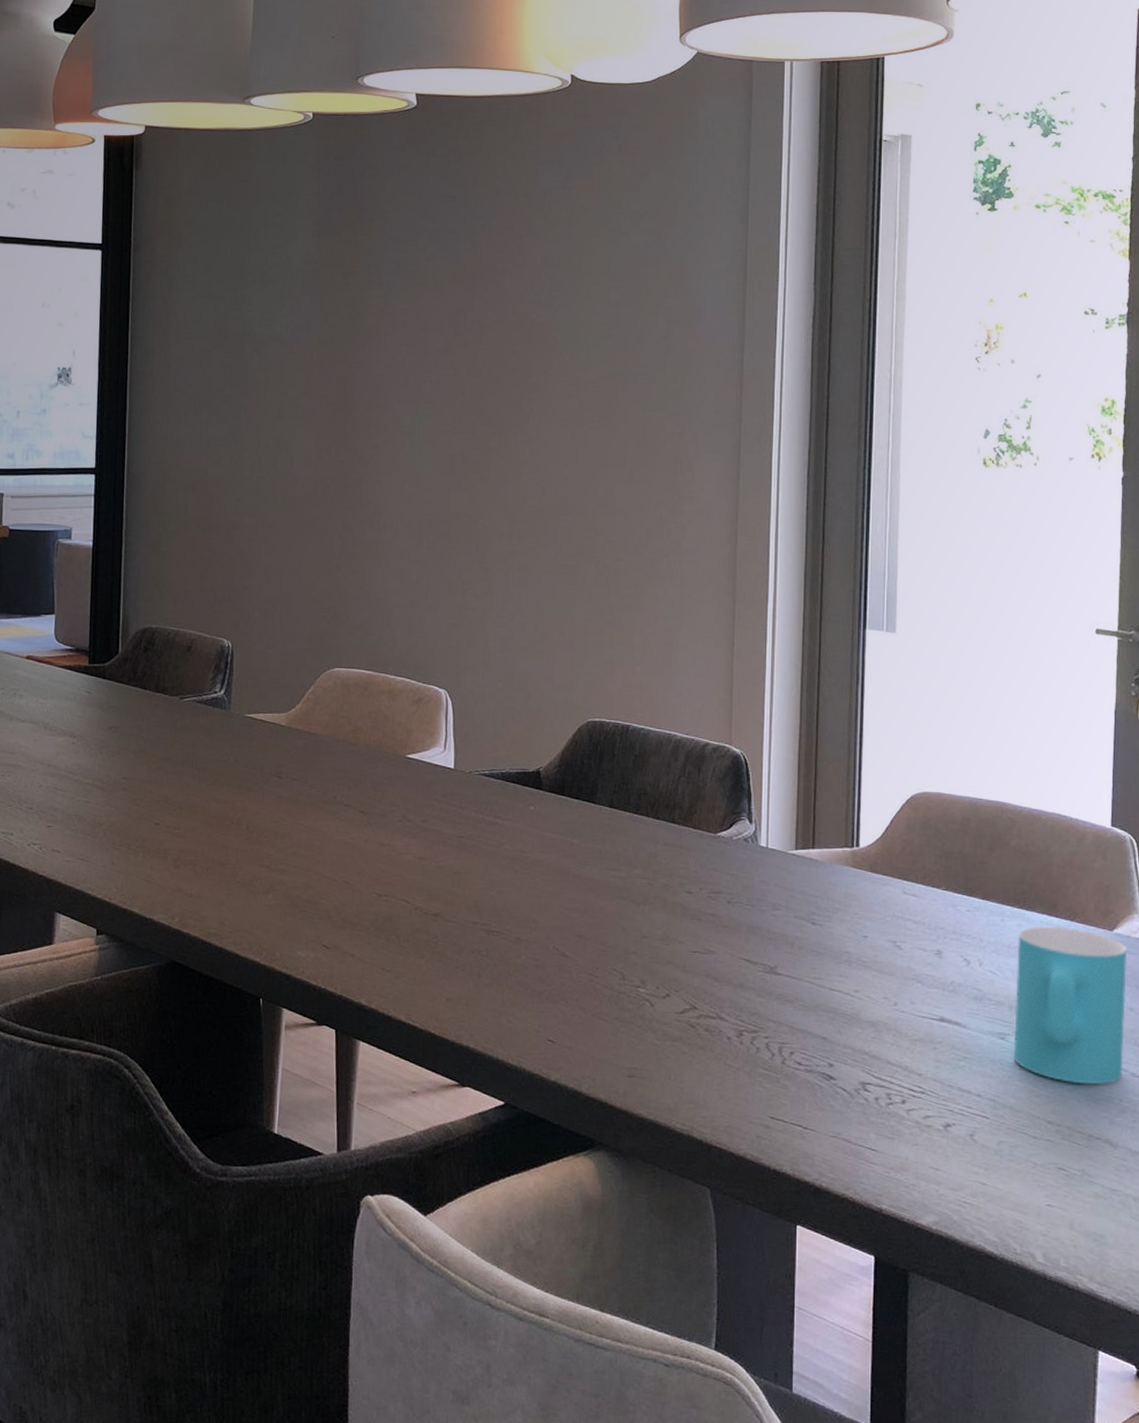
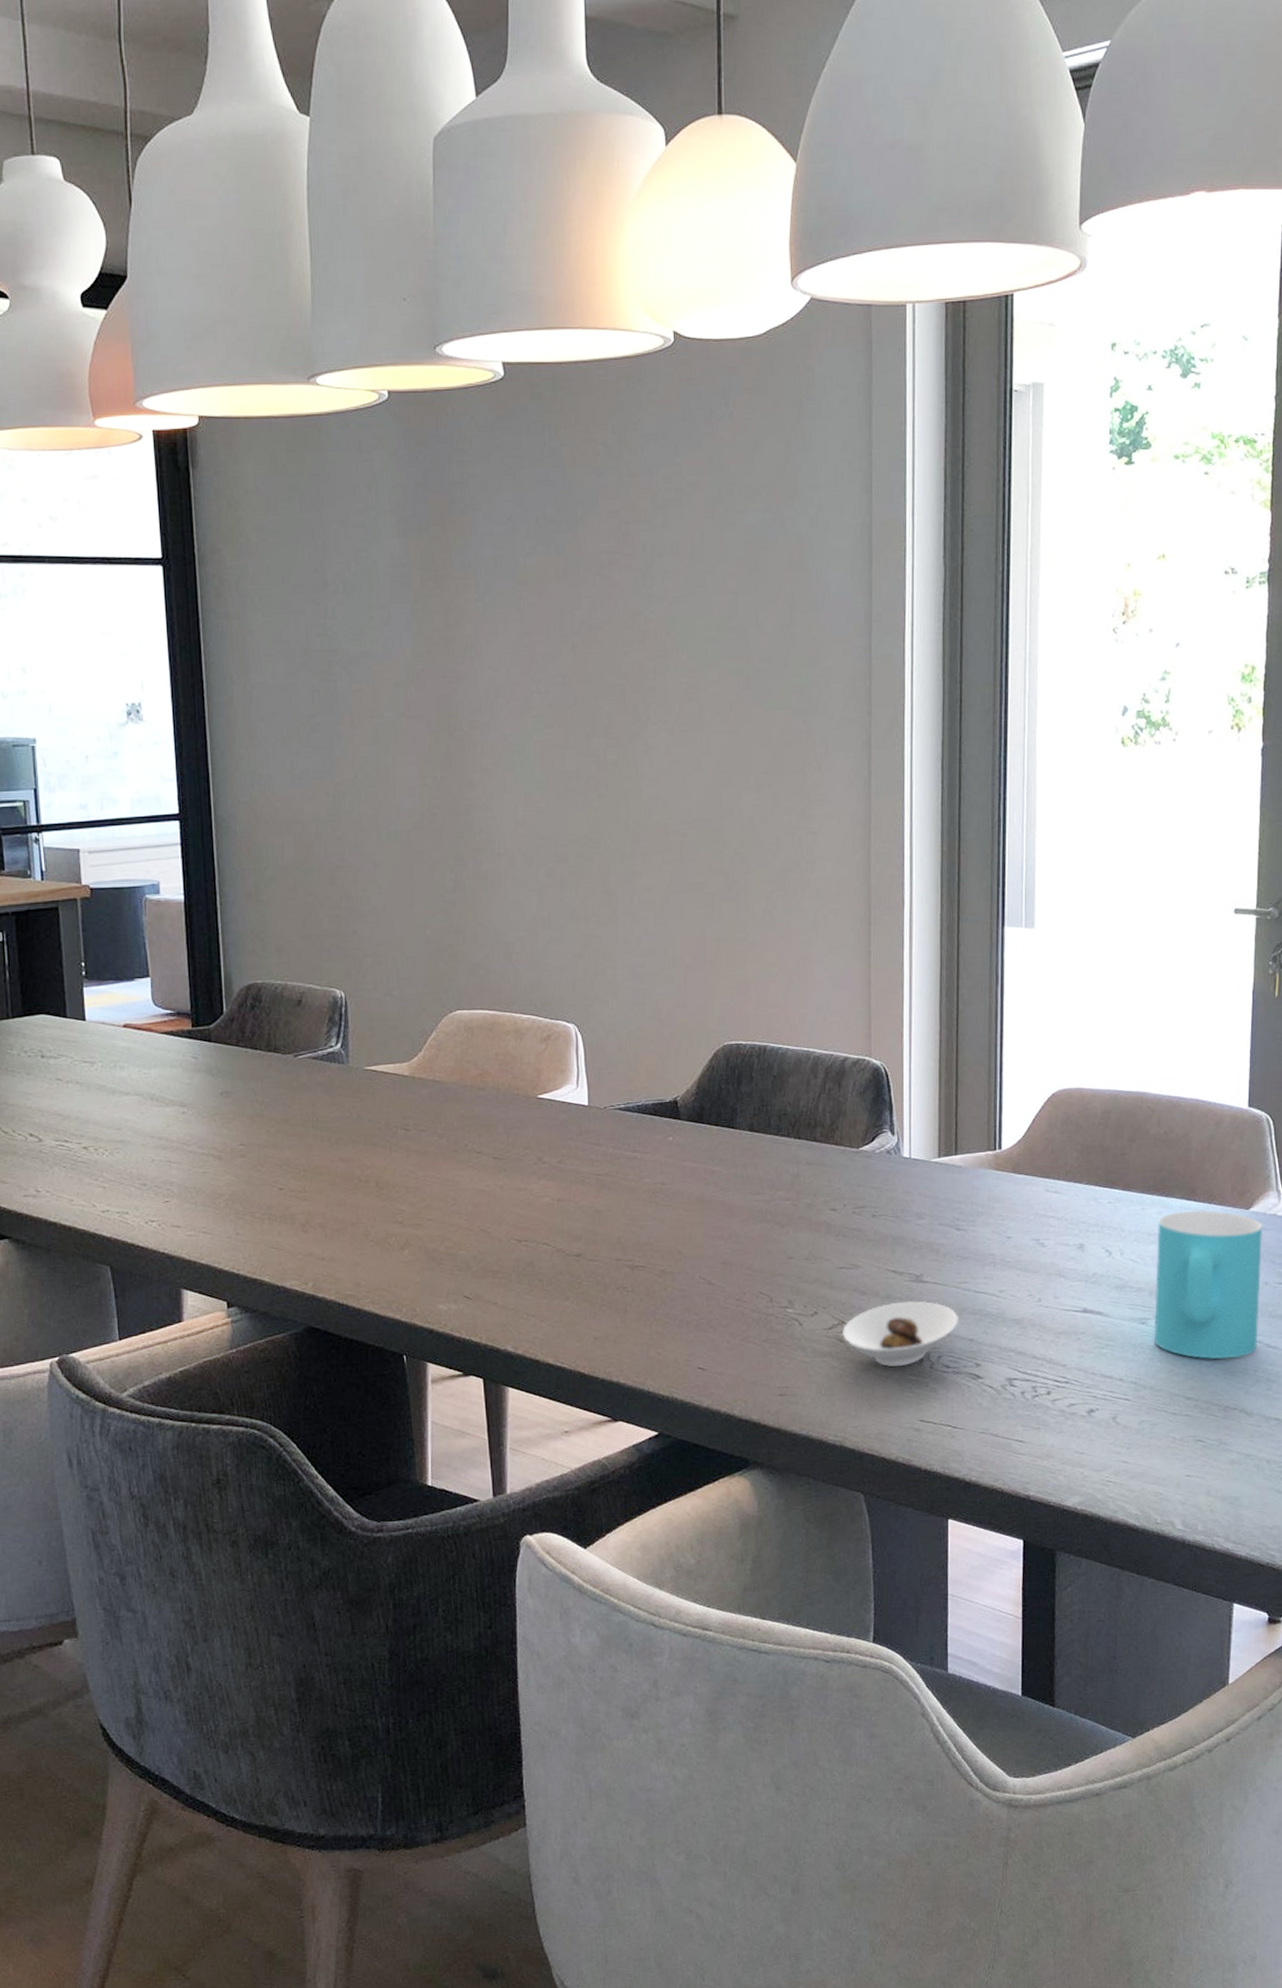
saucer: none [694,992,812,1058] -> present [842,1301,958,1367]

